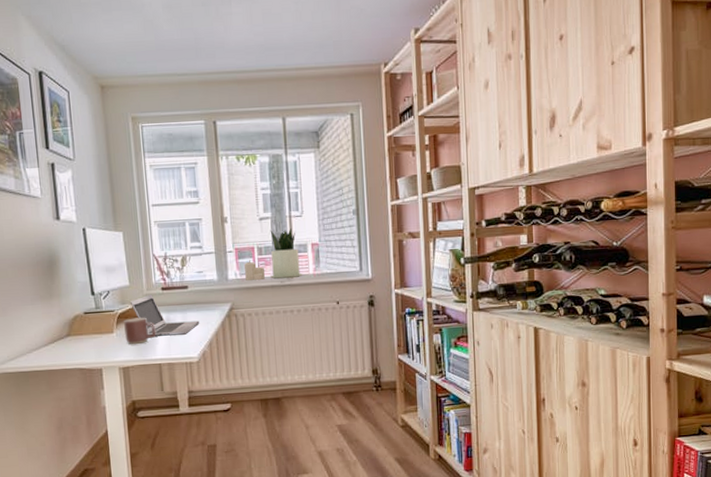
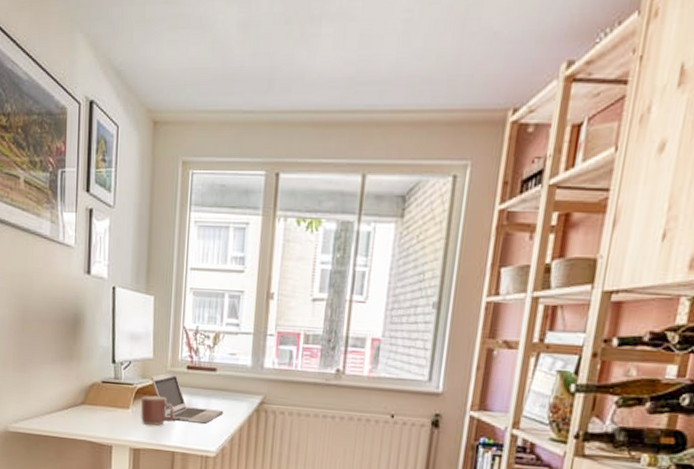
candle: present [245,260,265,282] -> none [284,348,308,375]
planter: present [270,228,303,280] -> none [314,314,355,378]

